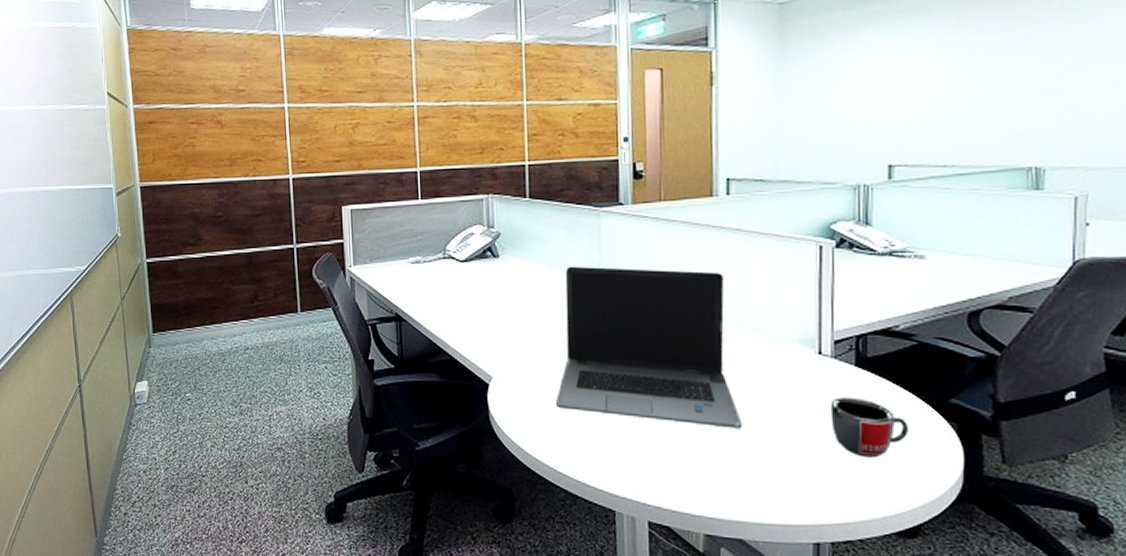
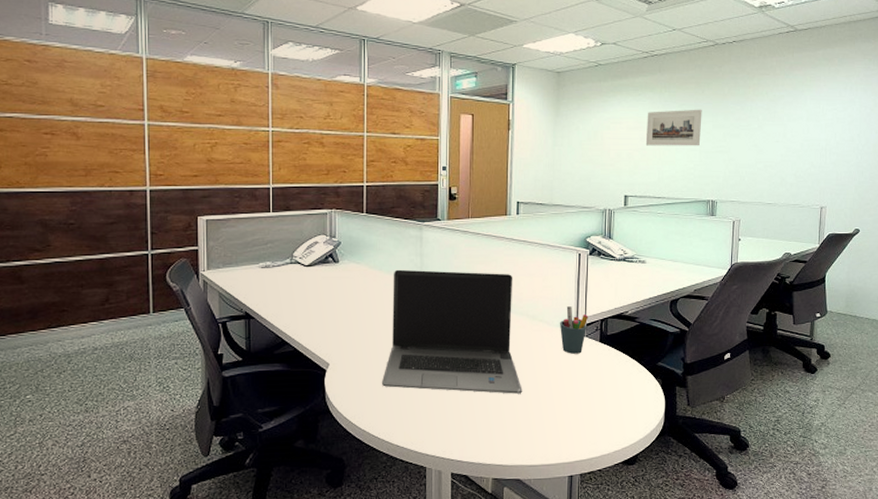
pen holder: none [793,316,837,381] -> present [559,306,589,354]
mug: present [830,397,910,458] -> none [582,365,633,409]
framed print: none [920,35,1015,94] -> present [645,109,702,146]

